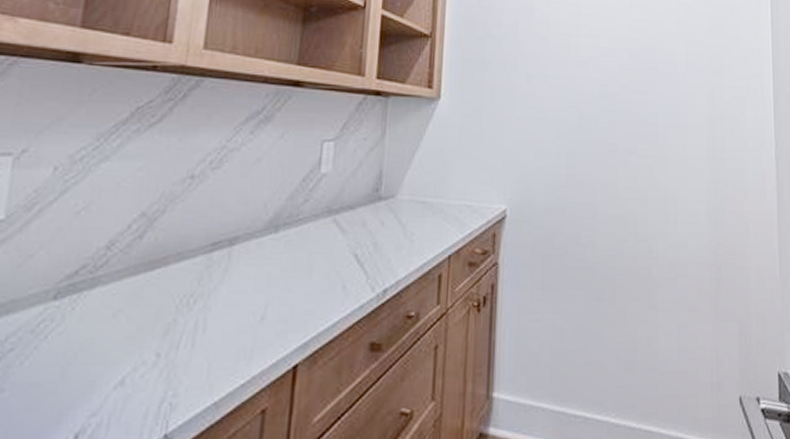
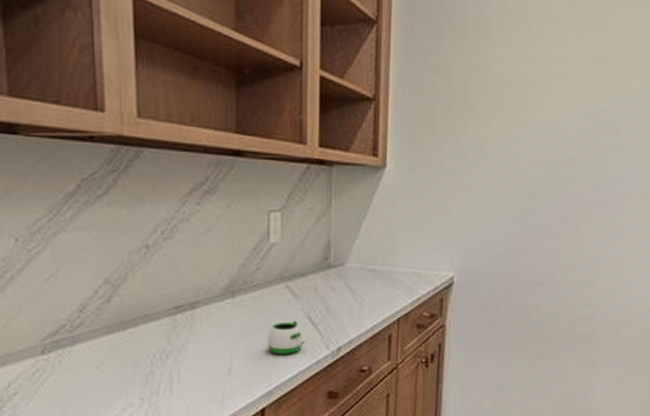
mug: none [307,258,350,298] -> present [267,320,306,354]

